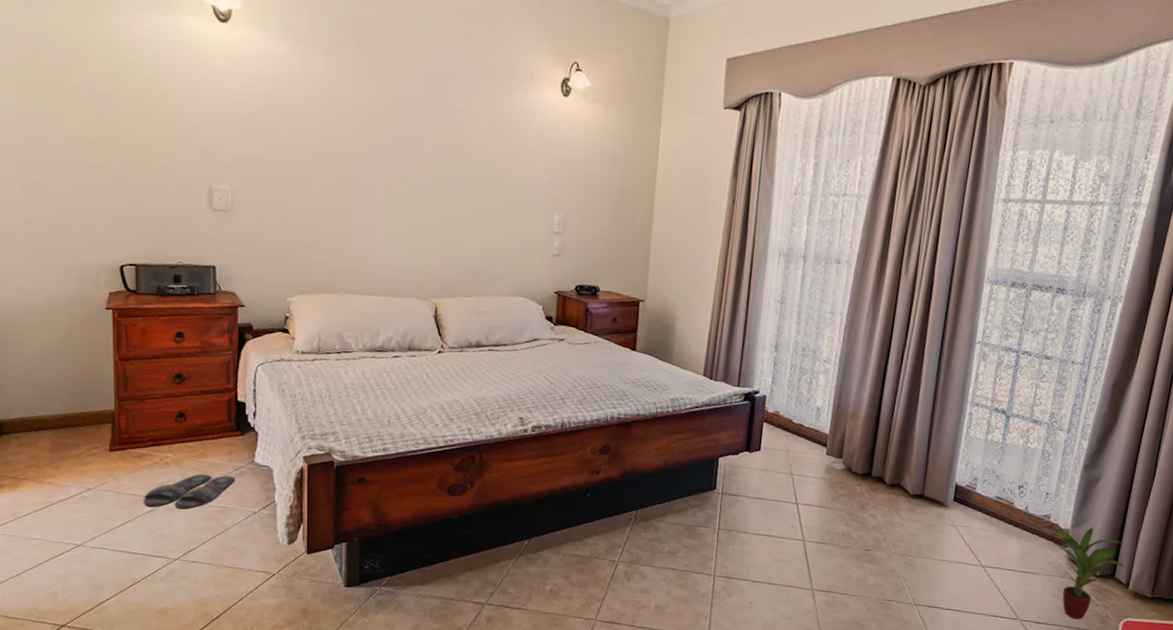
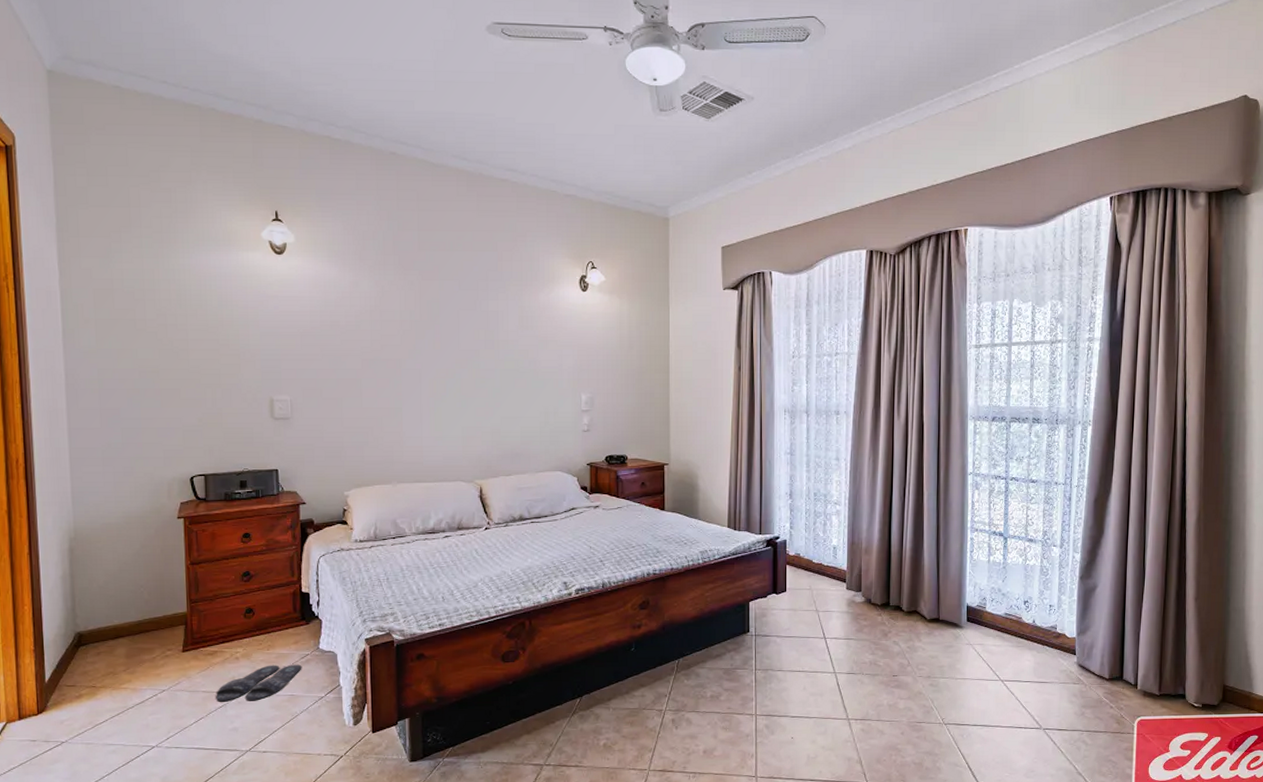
potted plant: present [1050,527,1126,620] -> none [1058,634,1132,723]

